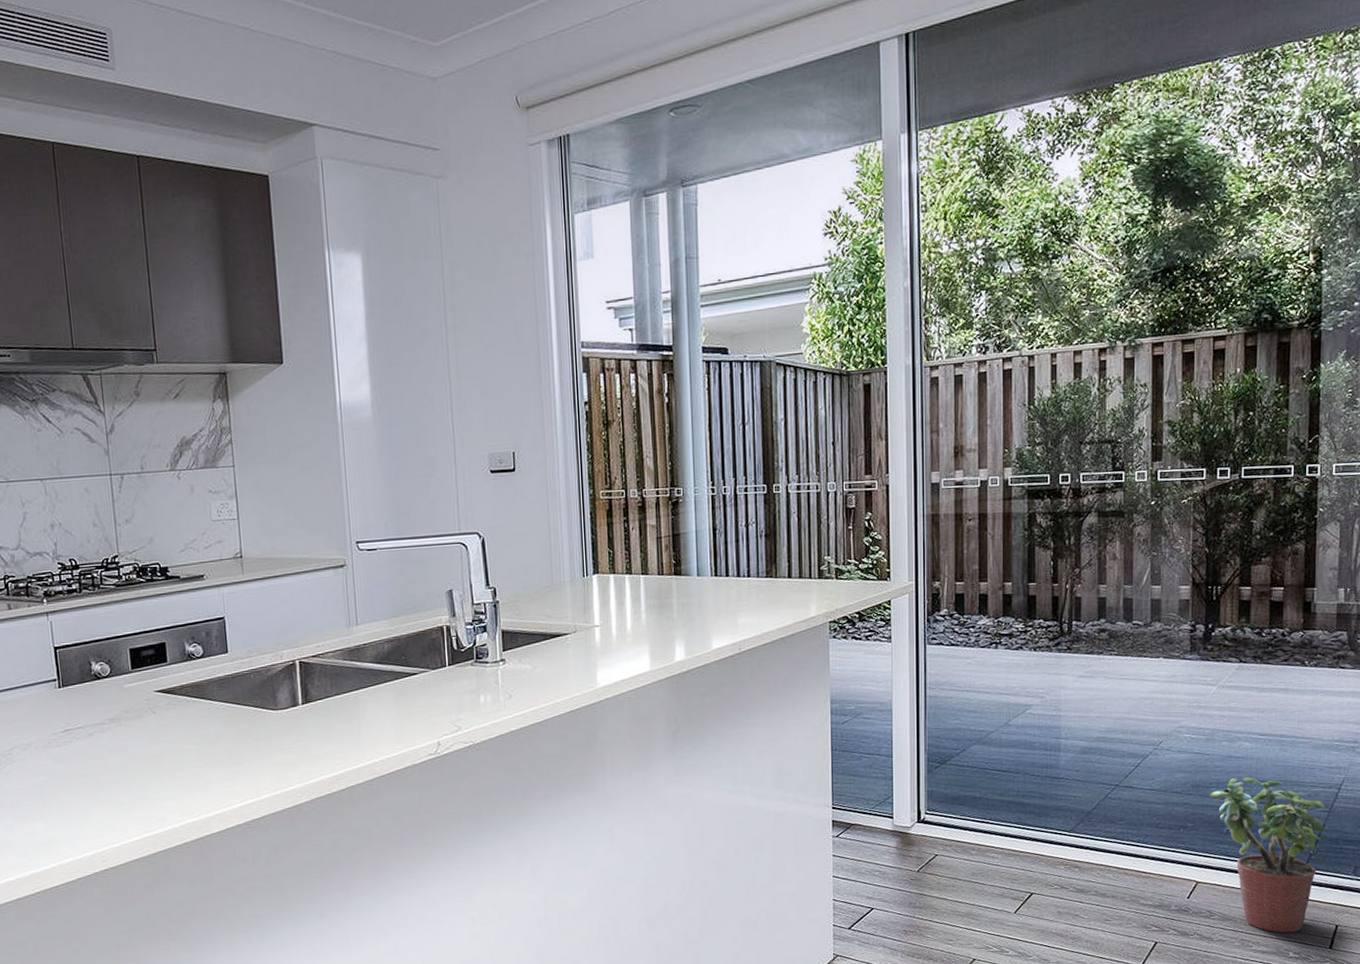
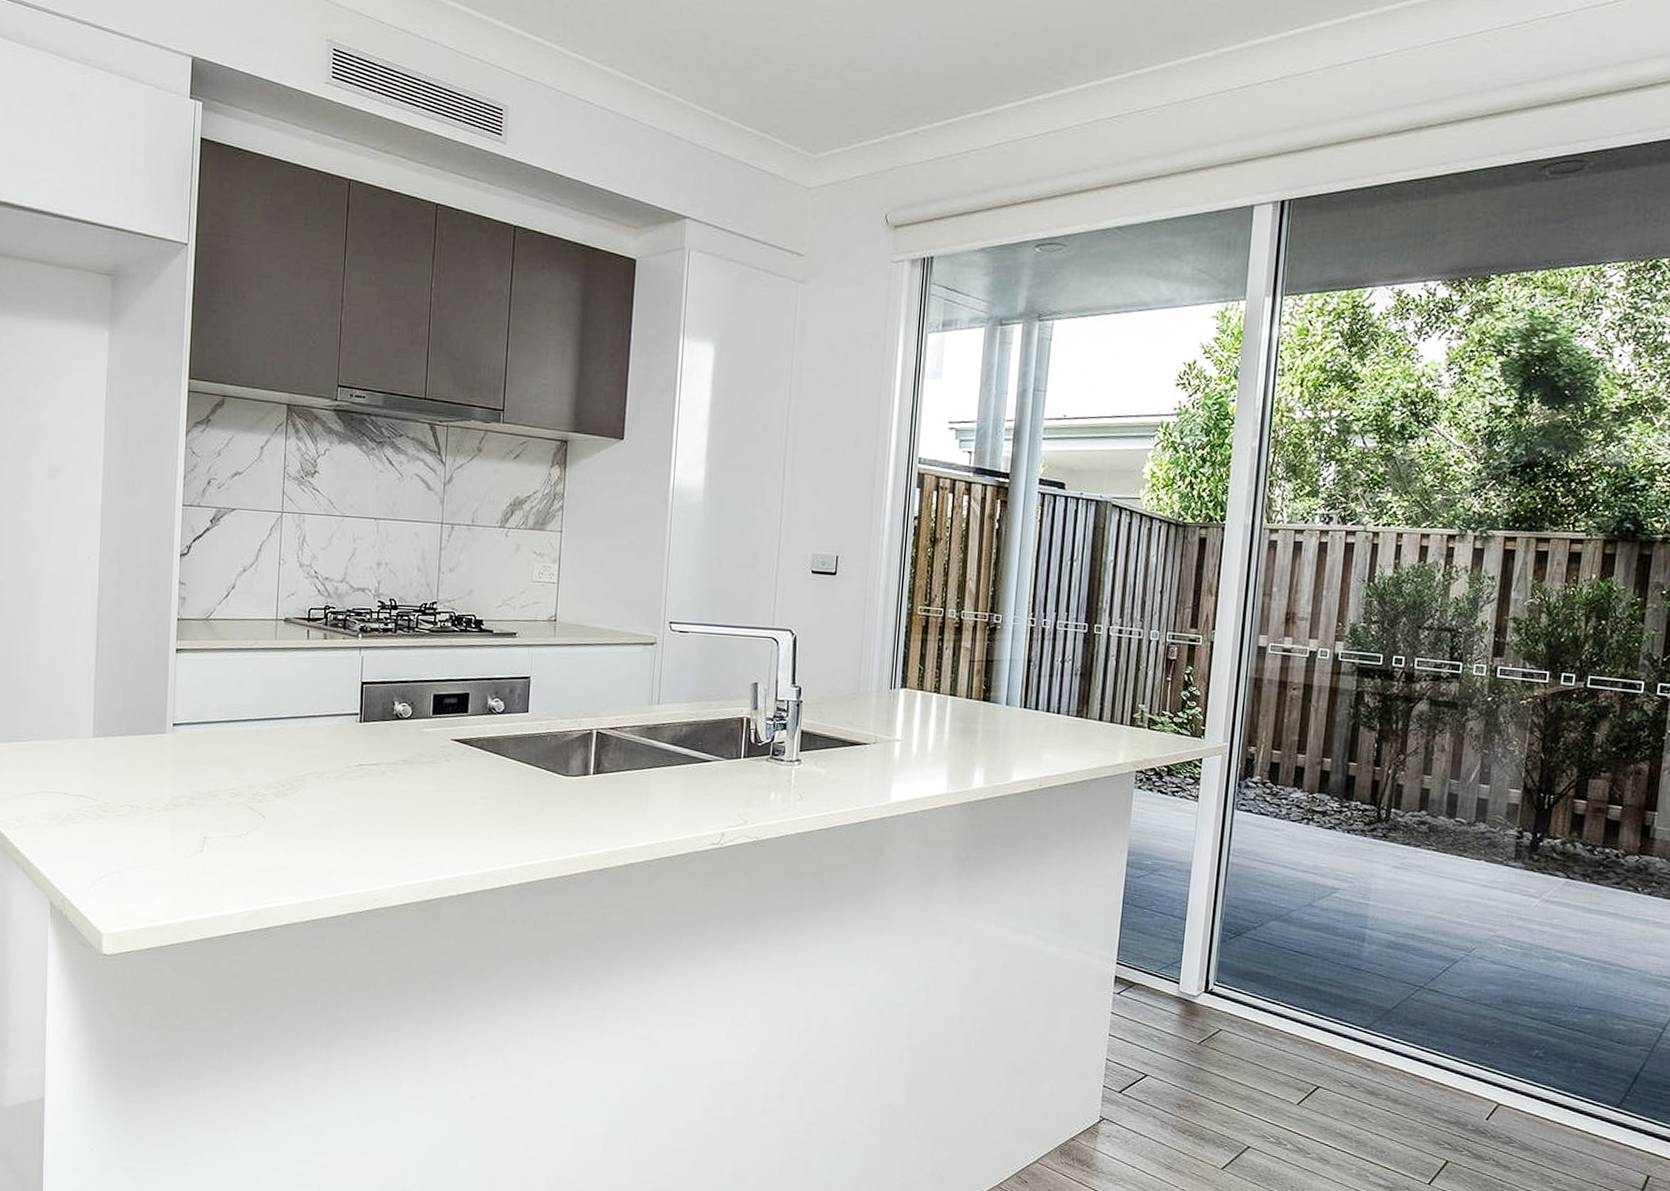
potted plant: present [1210,777,1325,933] -> none [1521,998,1647,1176]

